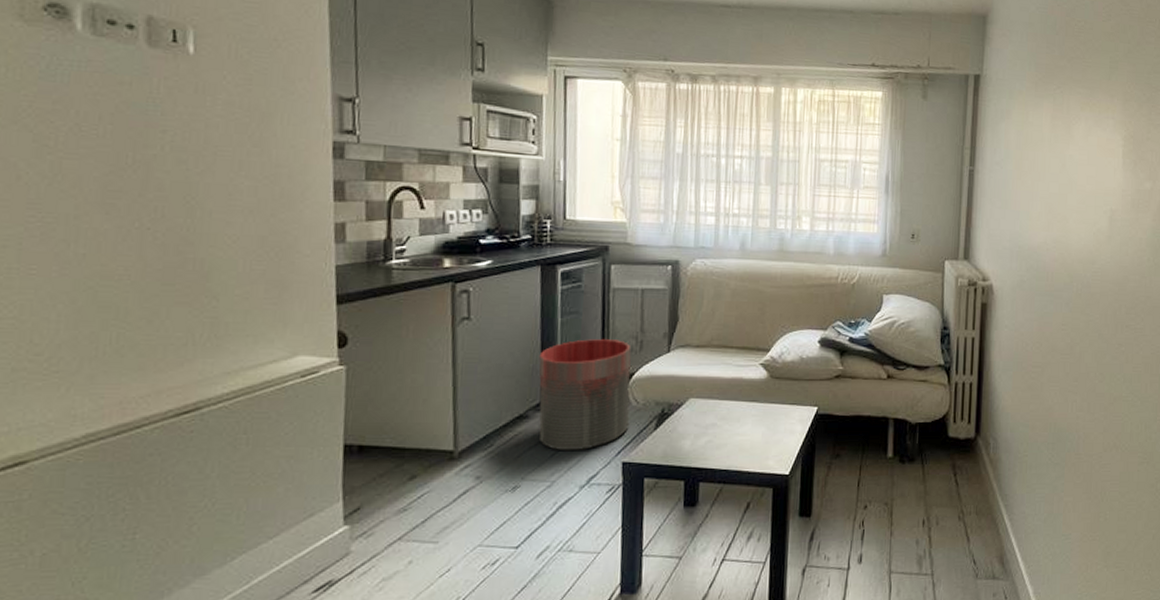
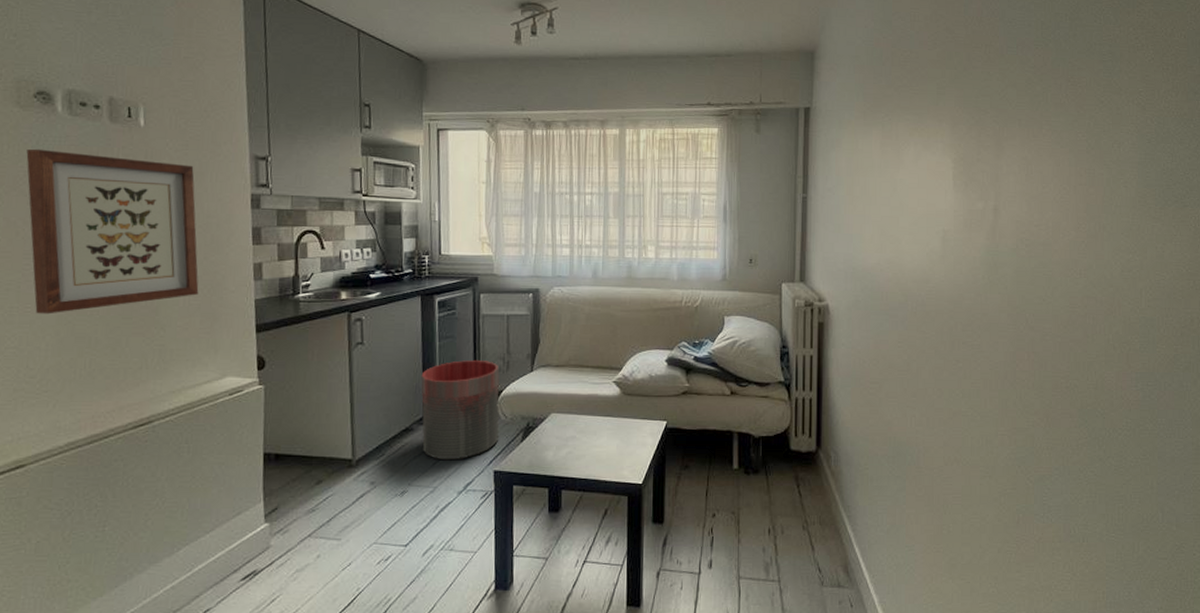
wall art: none [32,73,264,278] -> present [26,148,199,315]

